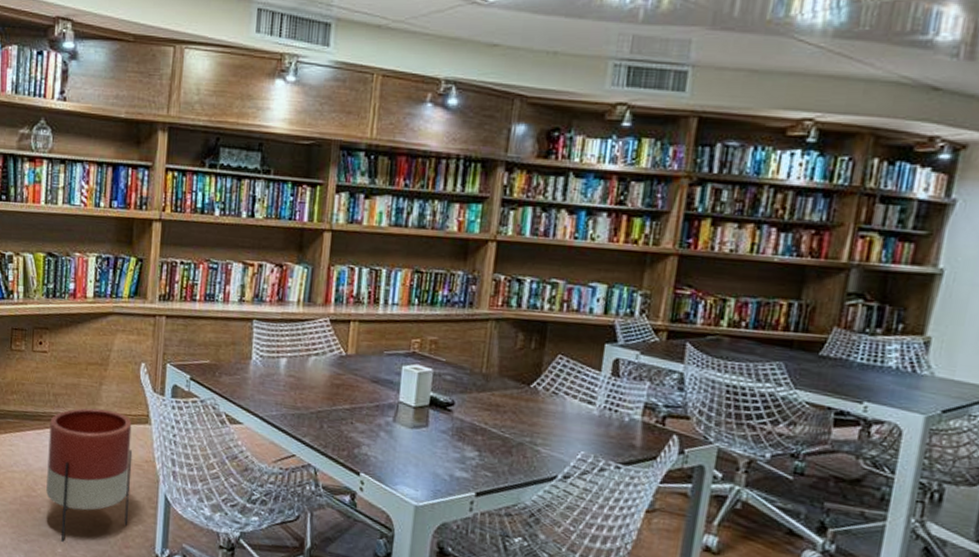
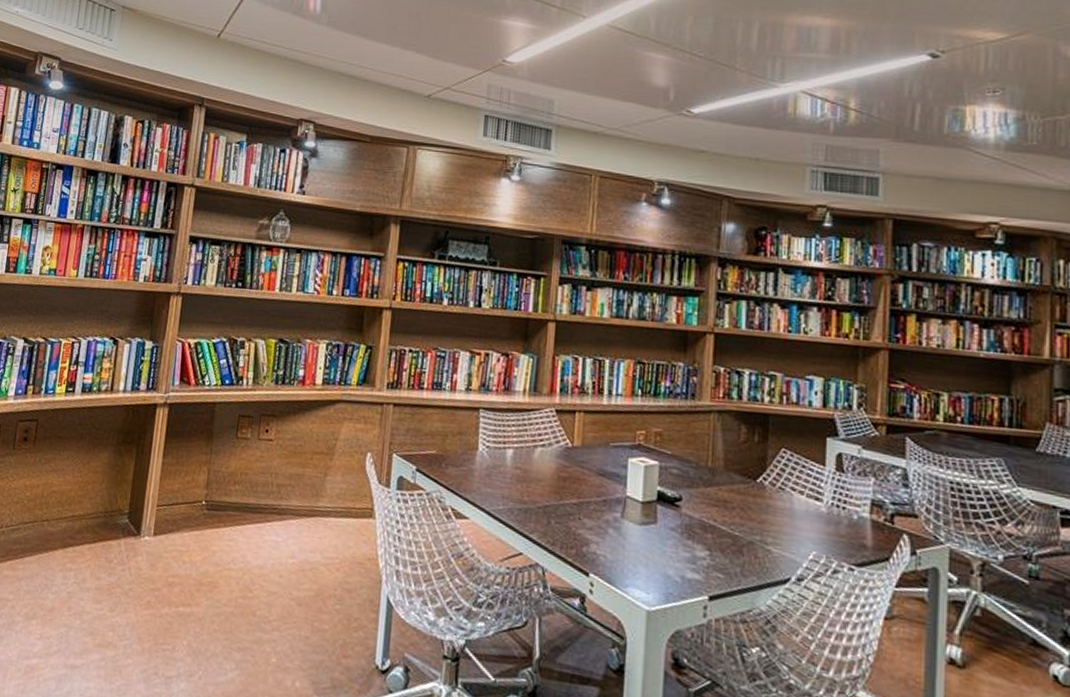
planter: present [46,408,133,542] -> none [263,500,356,650]

